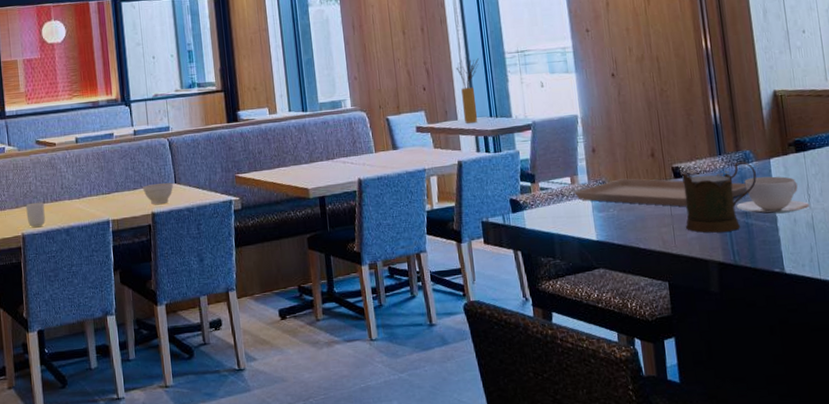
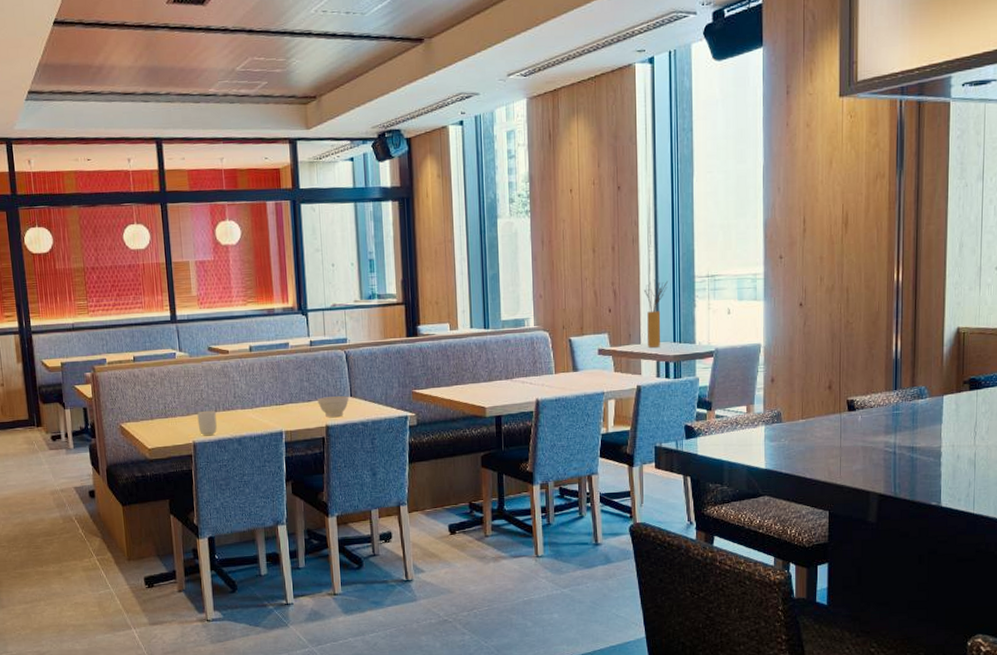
tray: present [574,178,748,207] -> none [749,409,917,440]
beer mug: present [682,162,757,233] -> none [852,397,928,466]
teacup: present [736,176,810,214] -> none [904,413,975,450]

